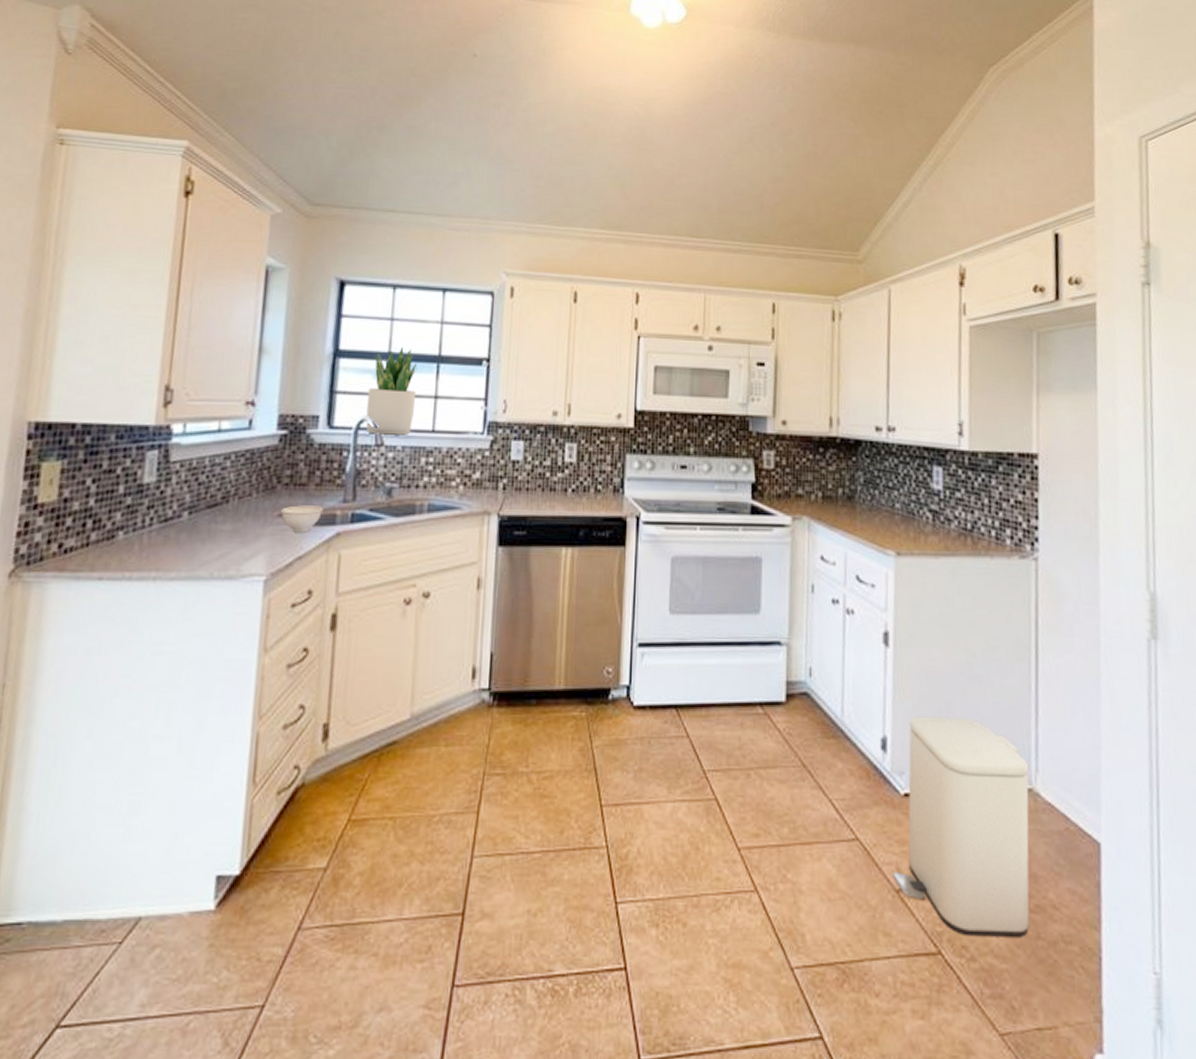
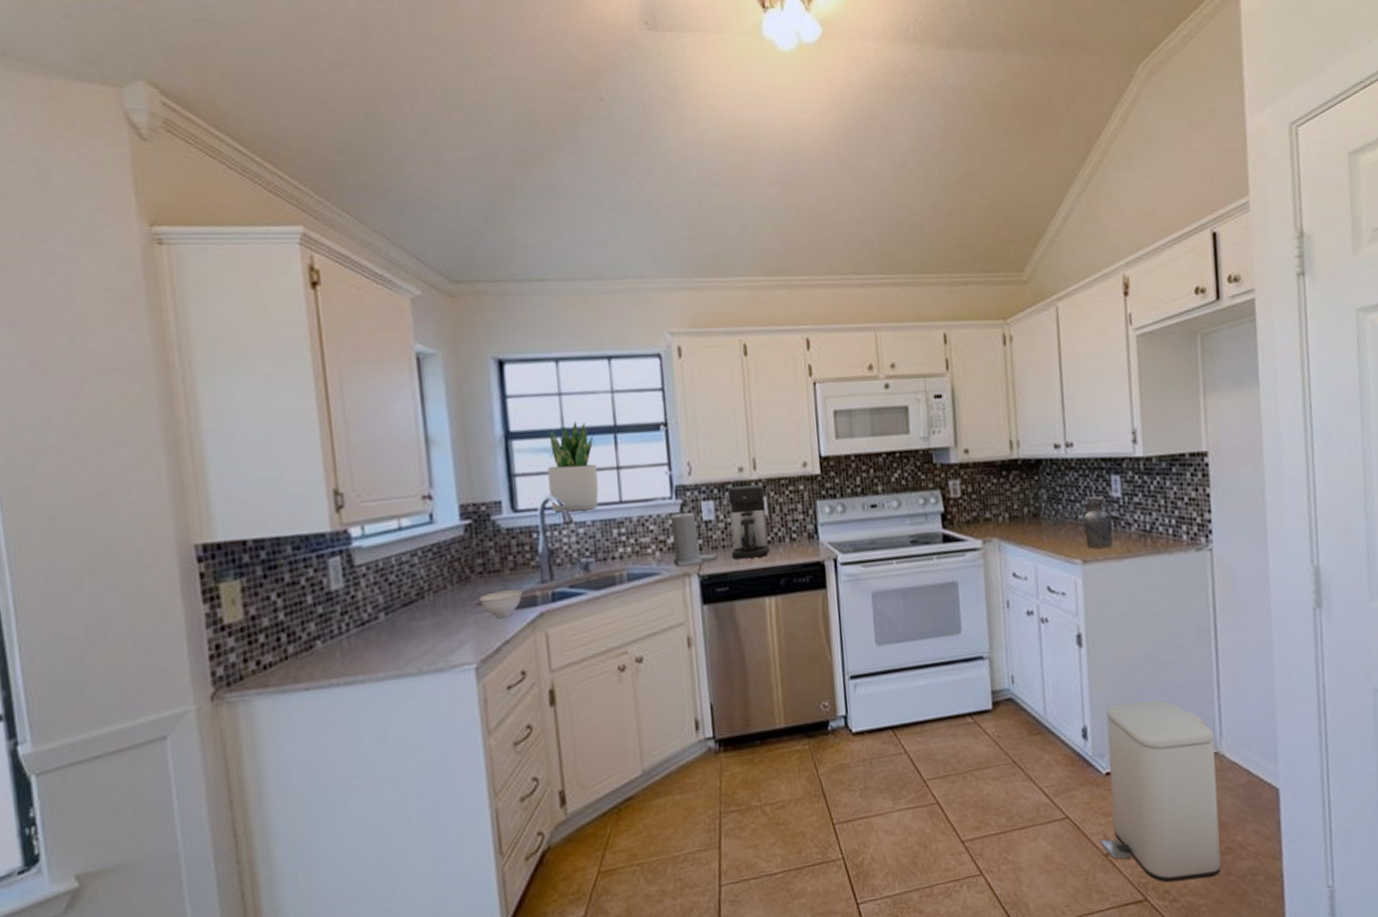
paper towel: none [476,450,520,505] -> present [670,512,718,567]
coffee maker: none [534,430,575,505] -> present [727,485,769,560]
ceramic jug: none [899,485,932,543] -> present [1082,495,1113,549]

